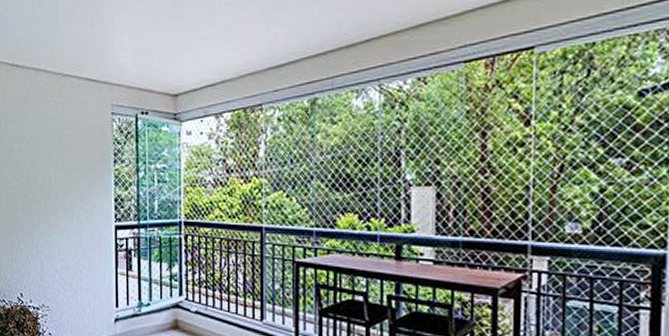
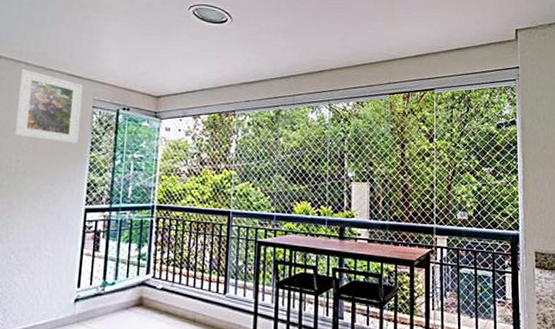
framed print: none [41,77,101,156] -> present [13,68,83,143]

